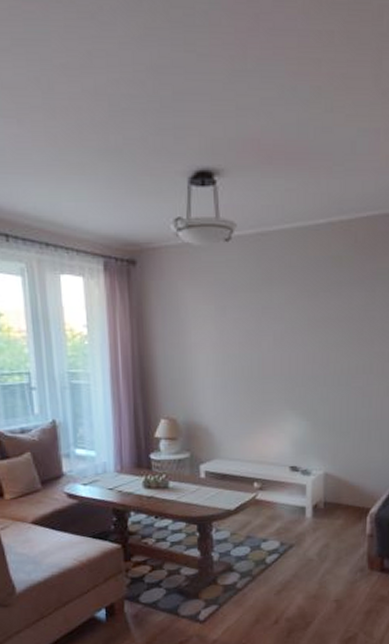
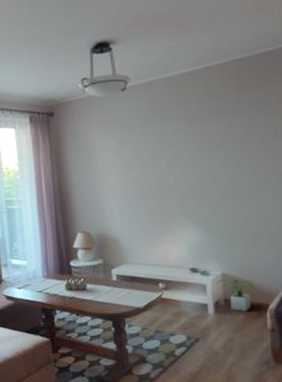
potted plant: none [317,480,357,516] -> present [216,279,254,312]

